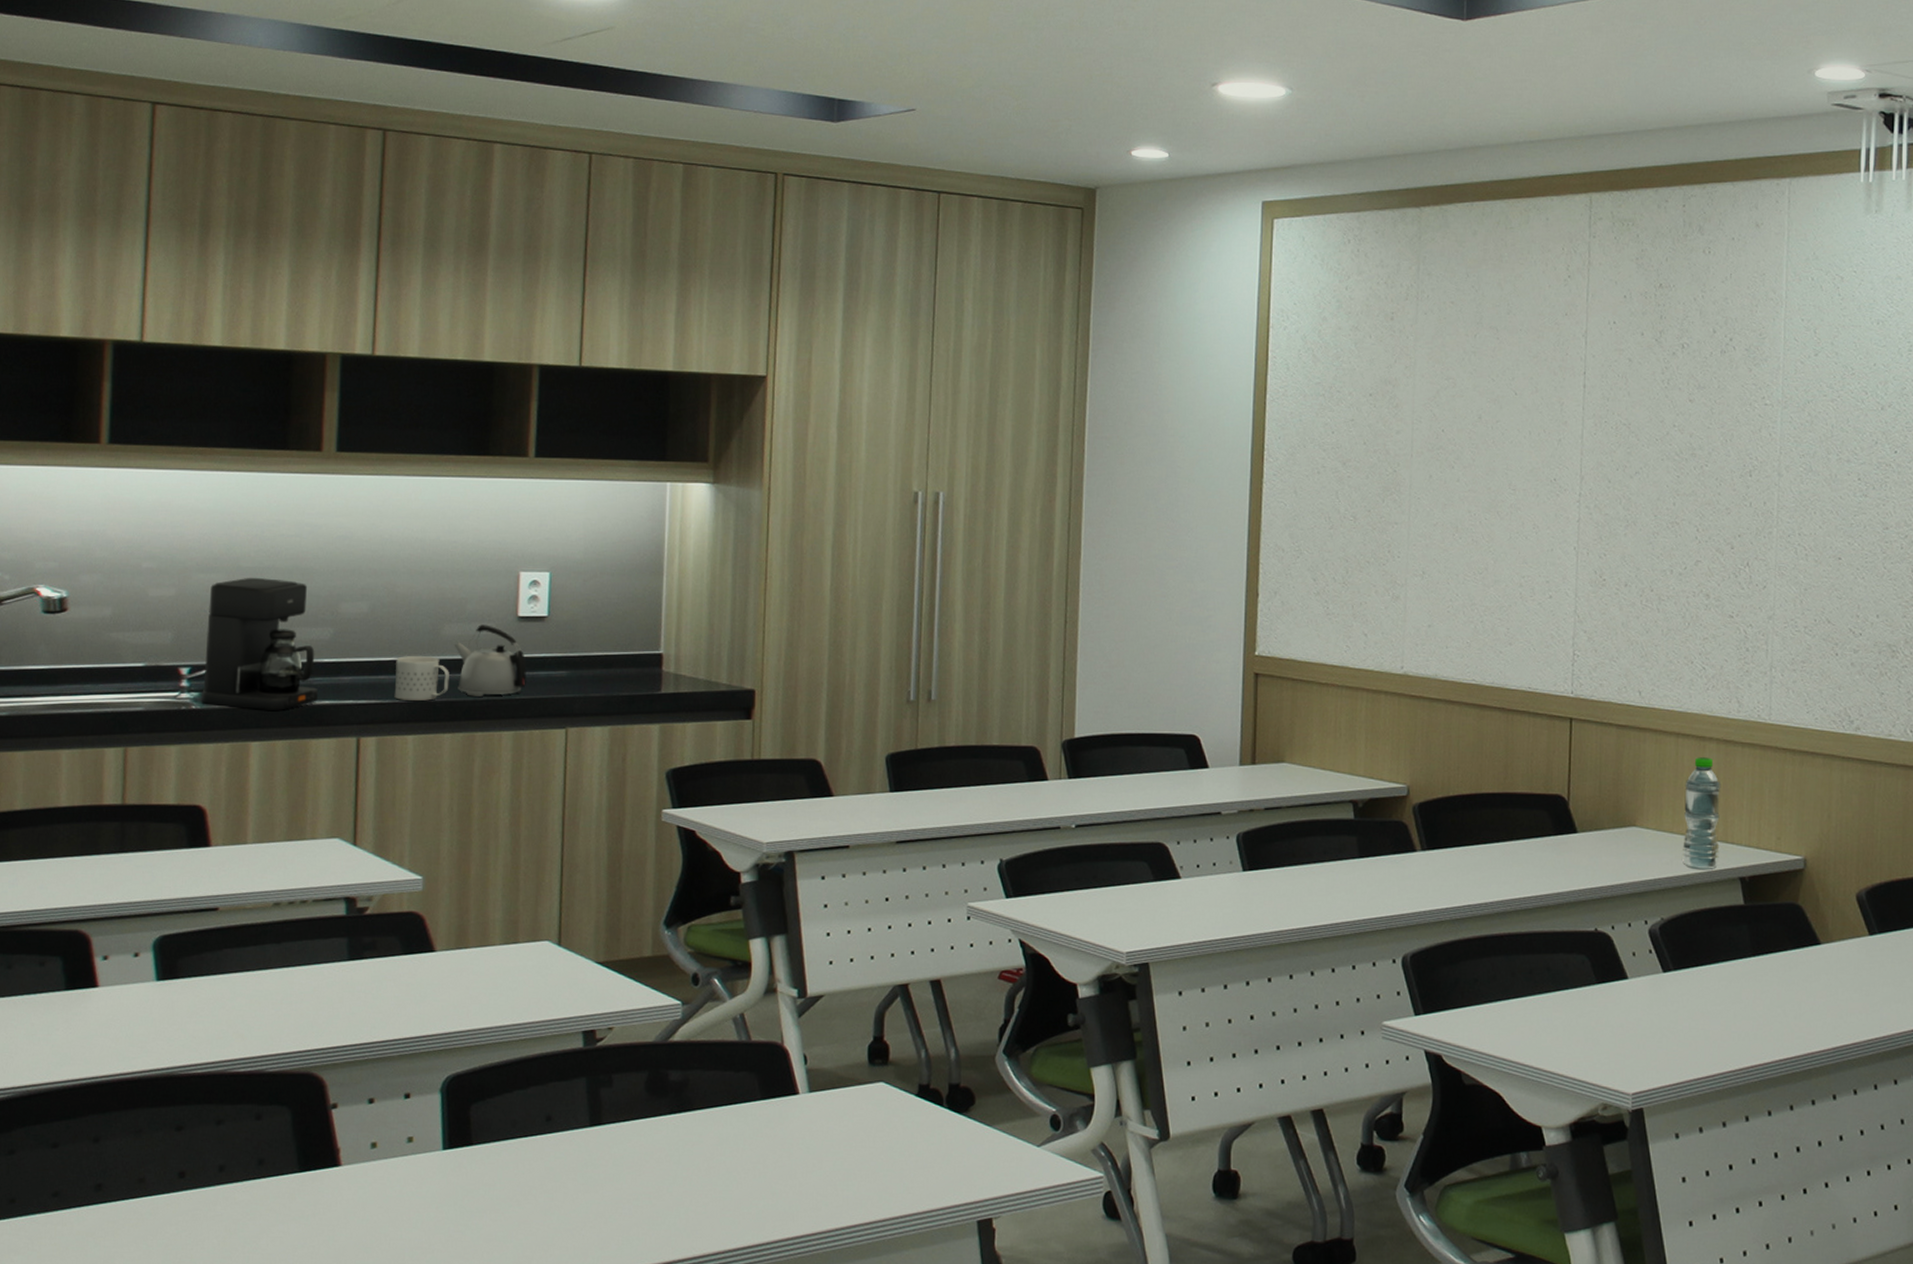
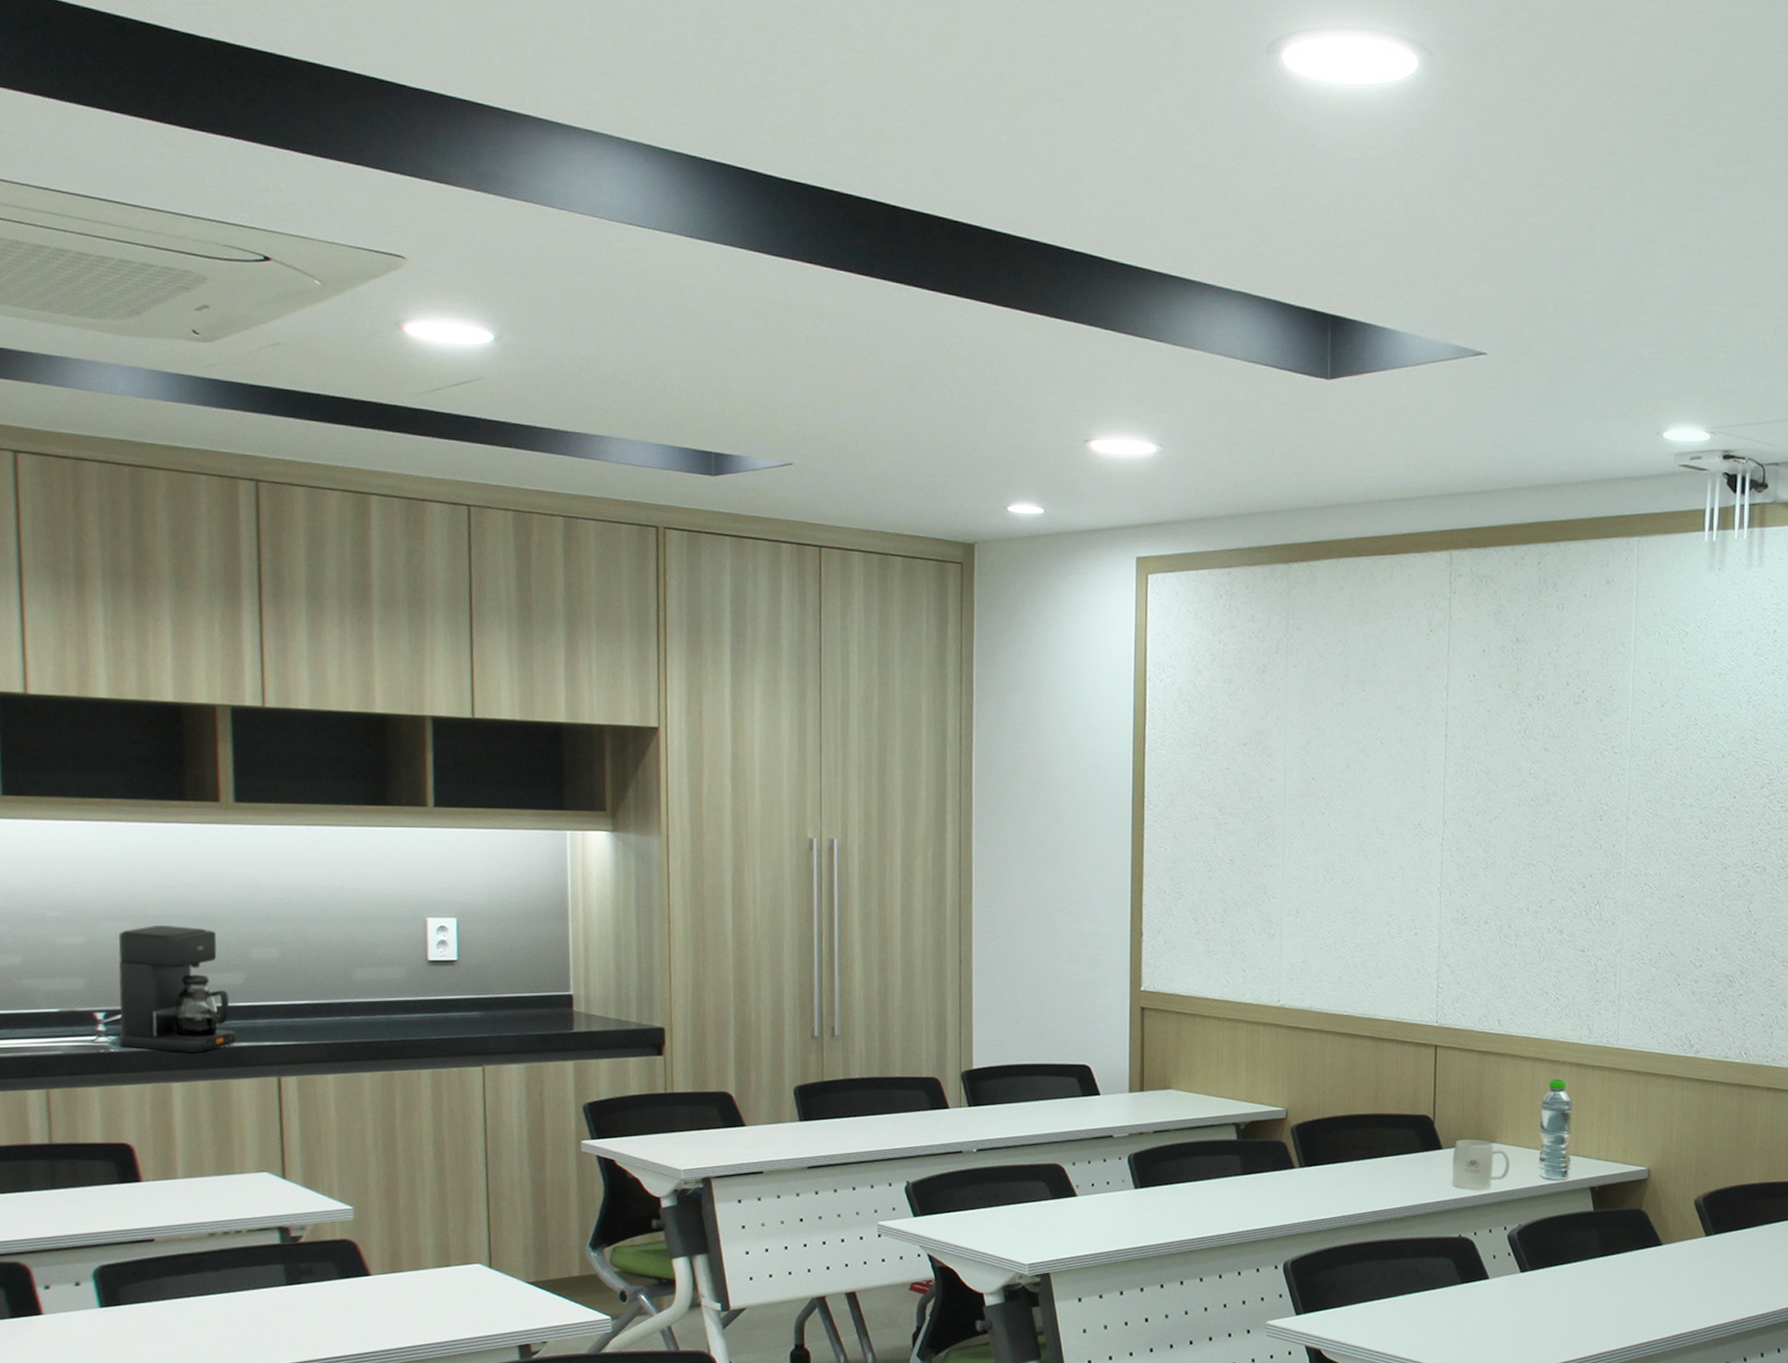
mug: present [394,655,449,702] -> none [310,998,365,1043]
kettle: present [454,624,526,697] -> none [366,968,441,1037]
mug: none [1588,822,1651,879] -> present [1452,1139,1510,1190]

